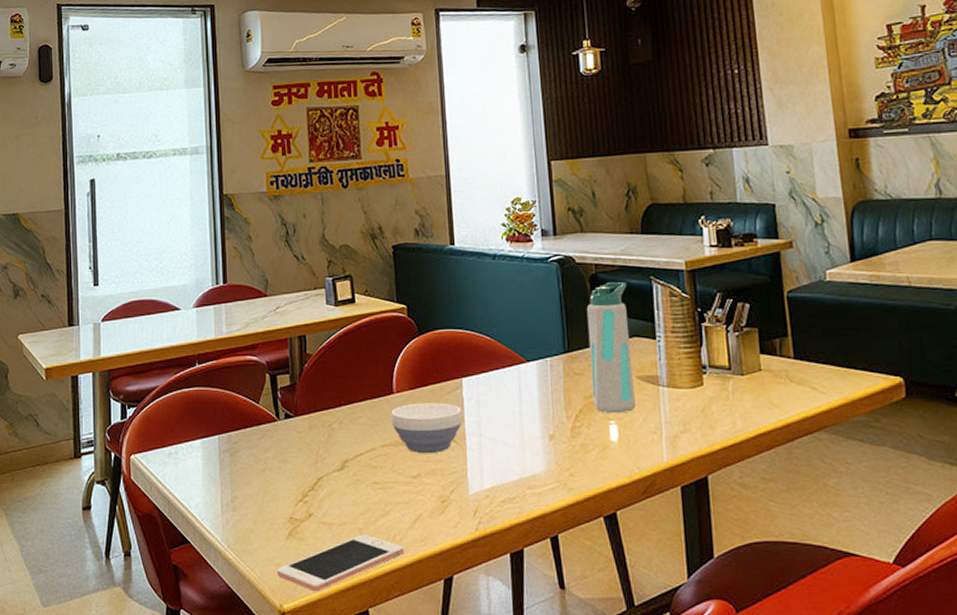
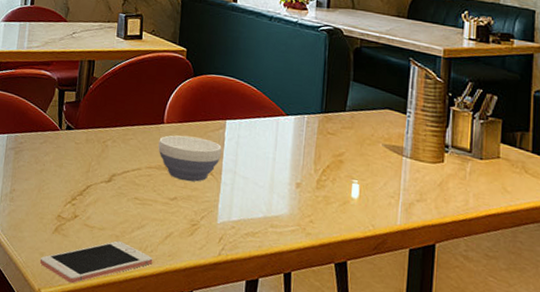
water bottle: present [586,281,636,414] -> none [340,56,387,175]

